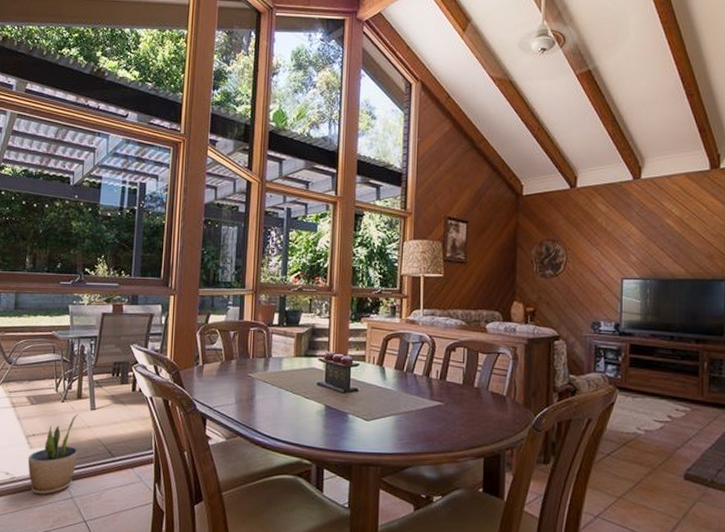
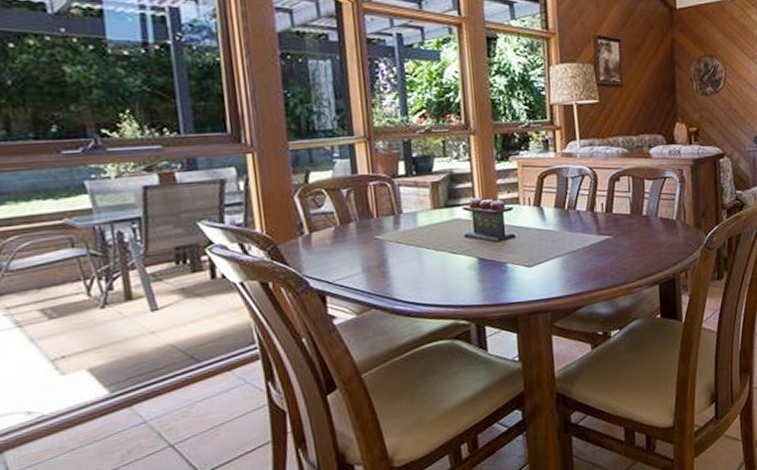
potted plant: present [28,414,79,495] -> none [60,319,143,429]

